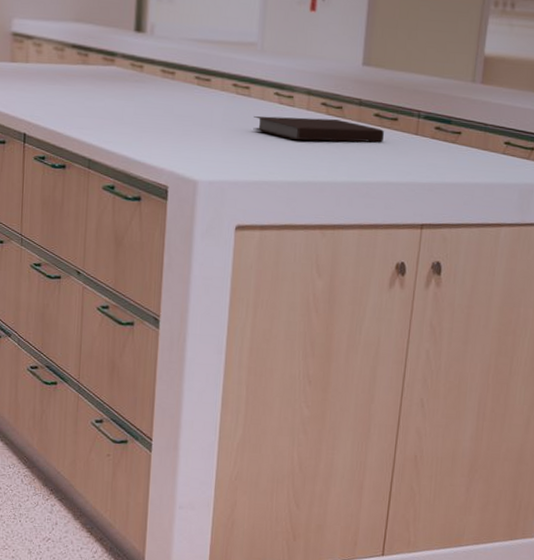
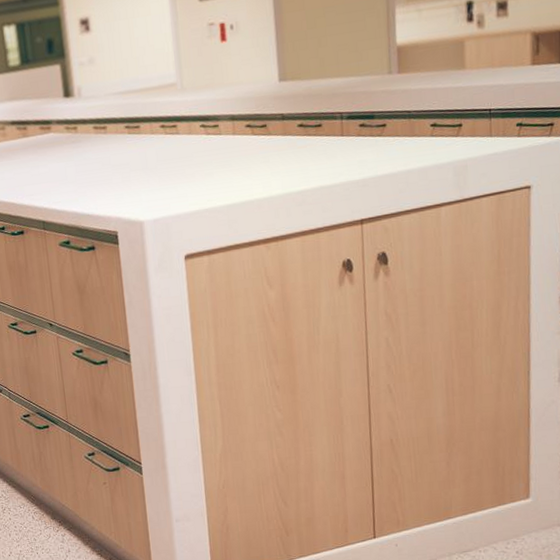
notebook: present [253,116,384,143] -> none [185,137,311,166]

